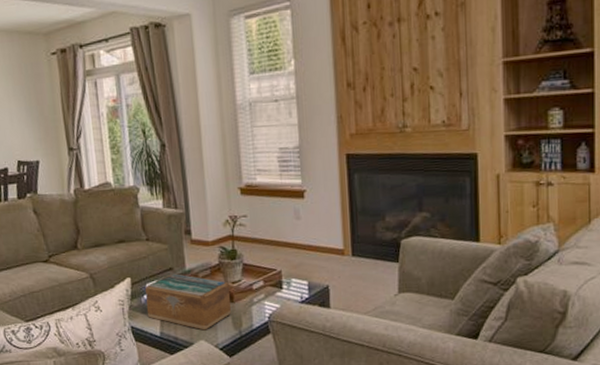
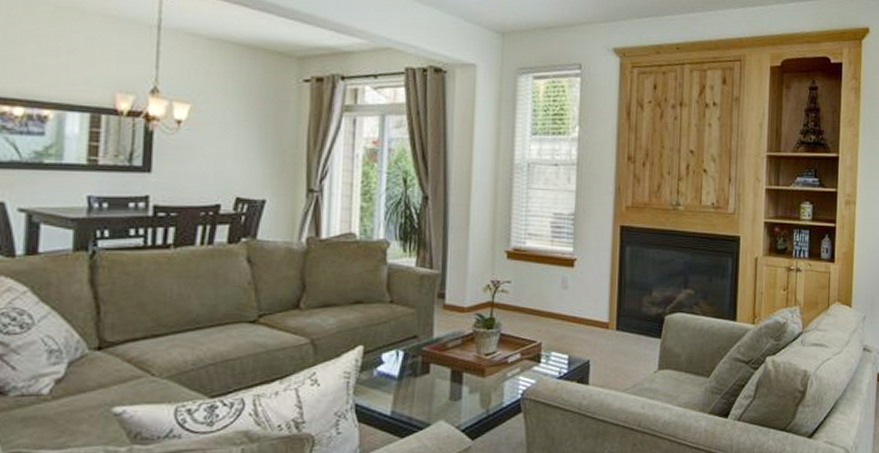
decorative box: present [144,273,231,331] -> none [378,342,482,409]

